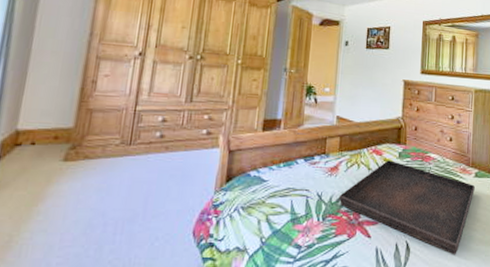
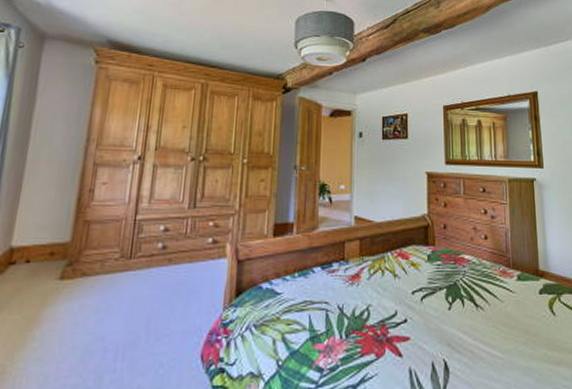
serving tray: present [338,160,475,255] -> none [362,264,519,375]

